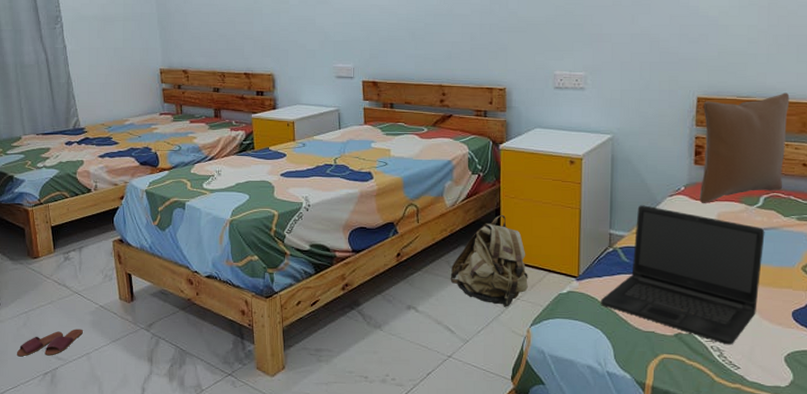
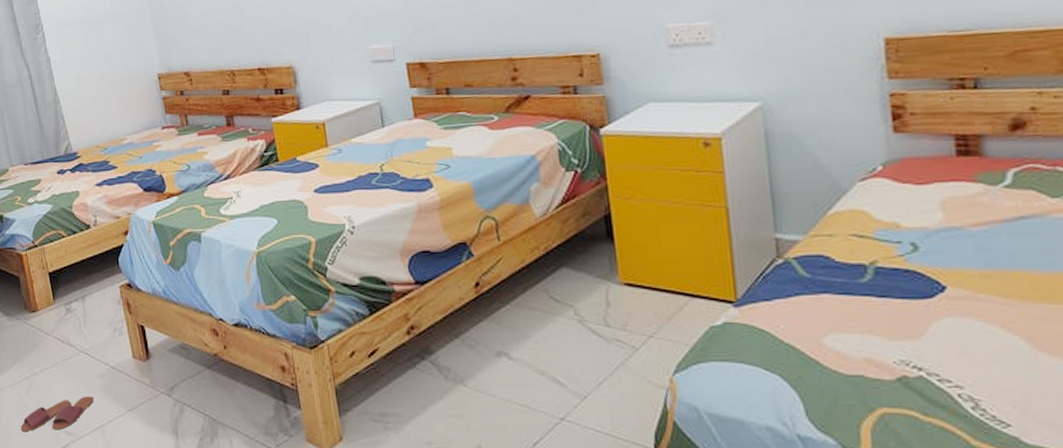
backpack: present [450,215,528,307] -> none [551,223,664,349]
laptop: present [601,205,765,345] -> none [775,195,1026,392]
pillow: present [699,93,790,203] -> none [895,18,1043,187]

